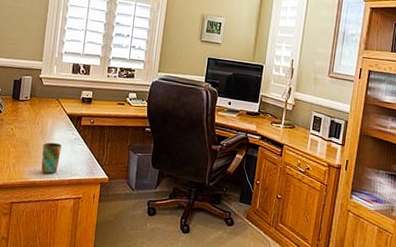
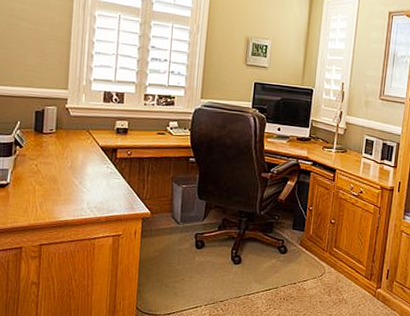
cup: present [41,142,62,174] -> none [73,178,96,212]

